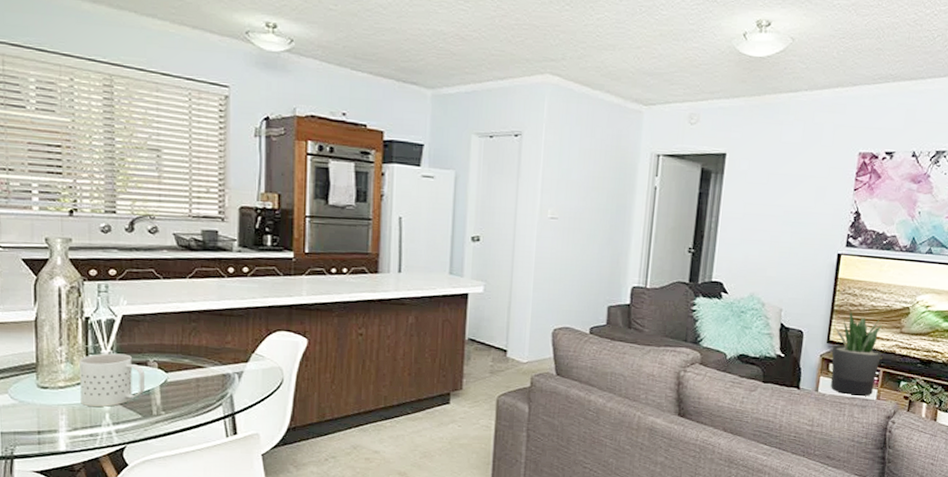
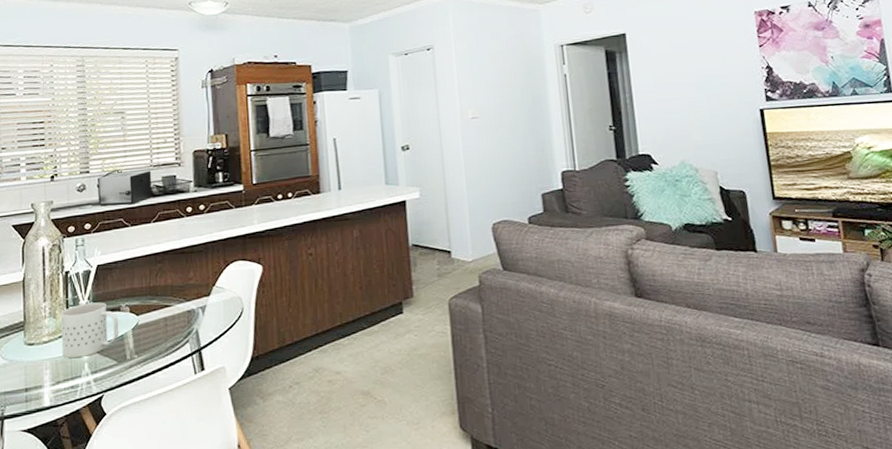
toaster: none [126,217,190,256] -> present [97,170,153,206]
planter: present [831,310,882,396] -> none [777,163,837,252]

